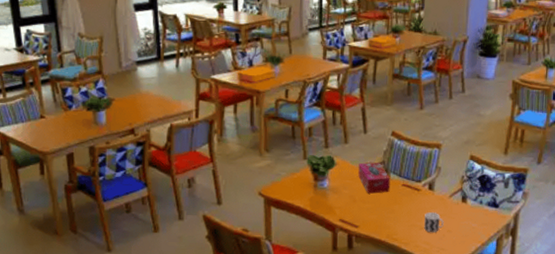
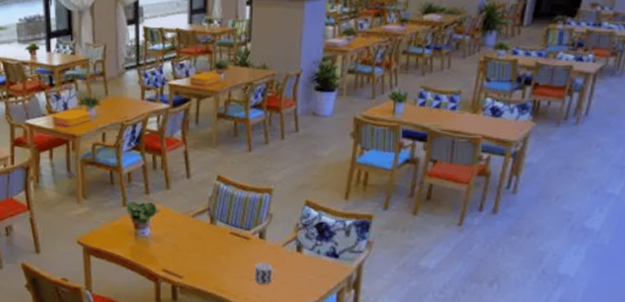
tissue box: present [358,162,390,194] -> none [182,208,217,242]

